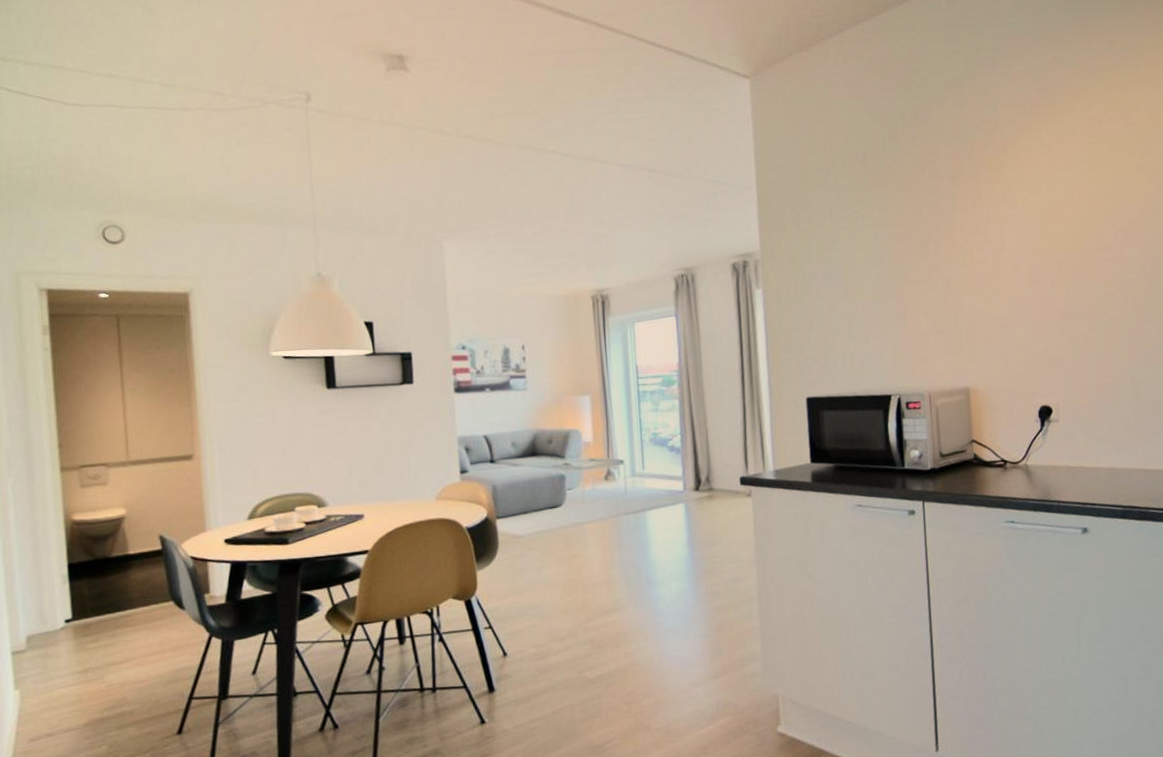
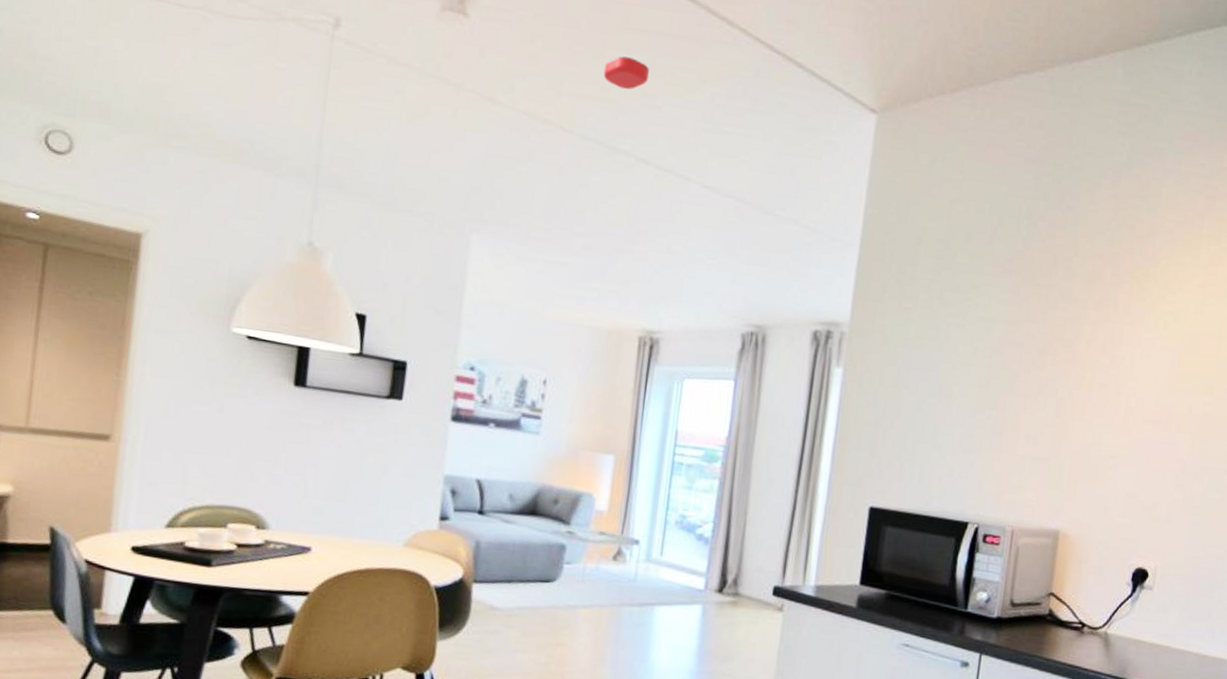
smoke detector: none [523,75,560,102] -> present [603,56,650,90]

